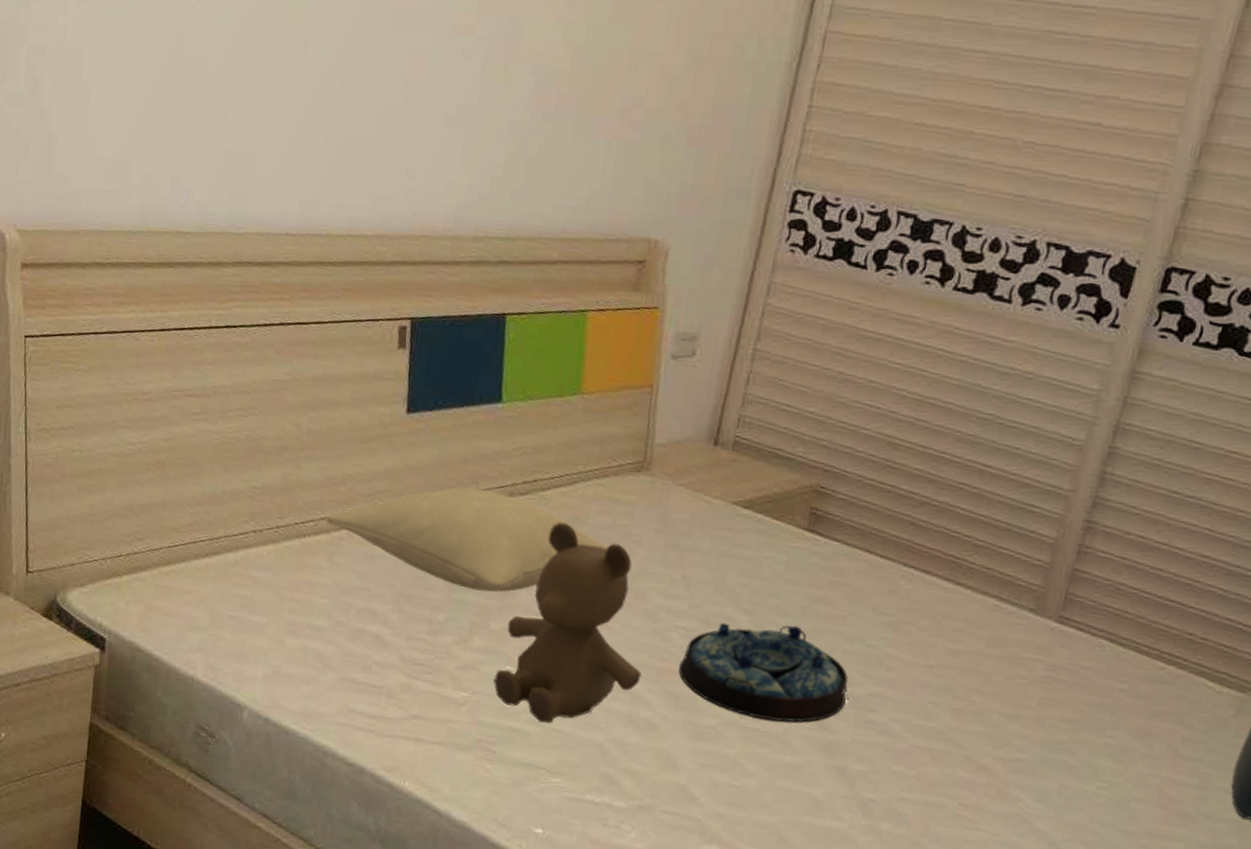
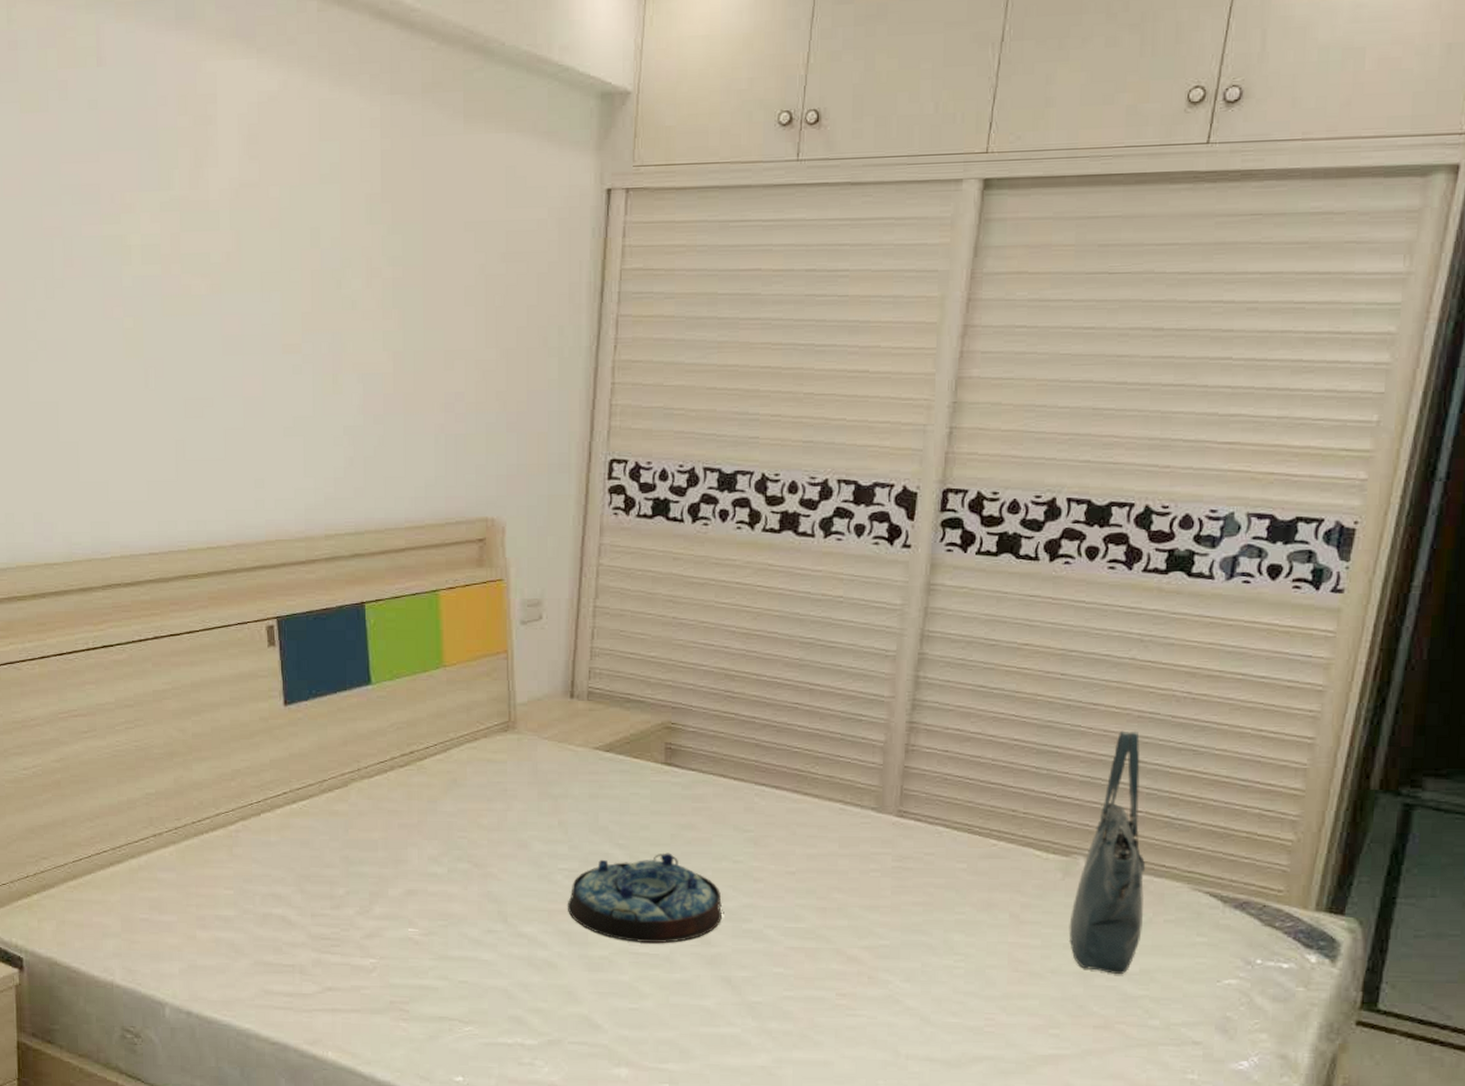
pillow: present [325,487,609,593] -> none [220,766,488,863]
teddy bear: present [494,522,642,724] -> none [399,788,534,977]

